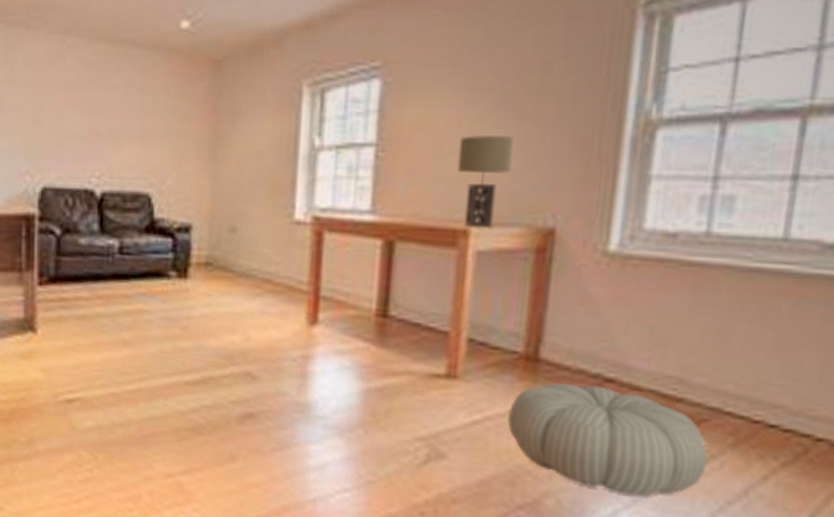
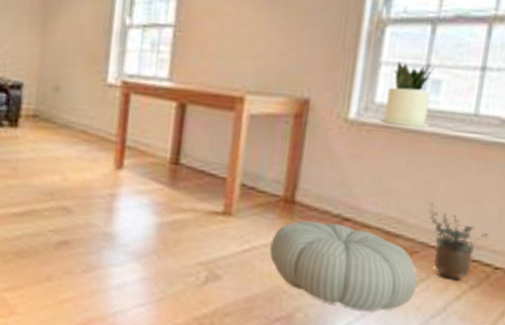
table lamp: present [457,135,514,229] -> none [236,23,280,97]
planter: none [650,174,725,260] -> present [379,61,434,129]
potted plant: none [721,356,806,456] -> present [428,203,489,280]

